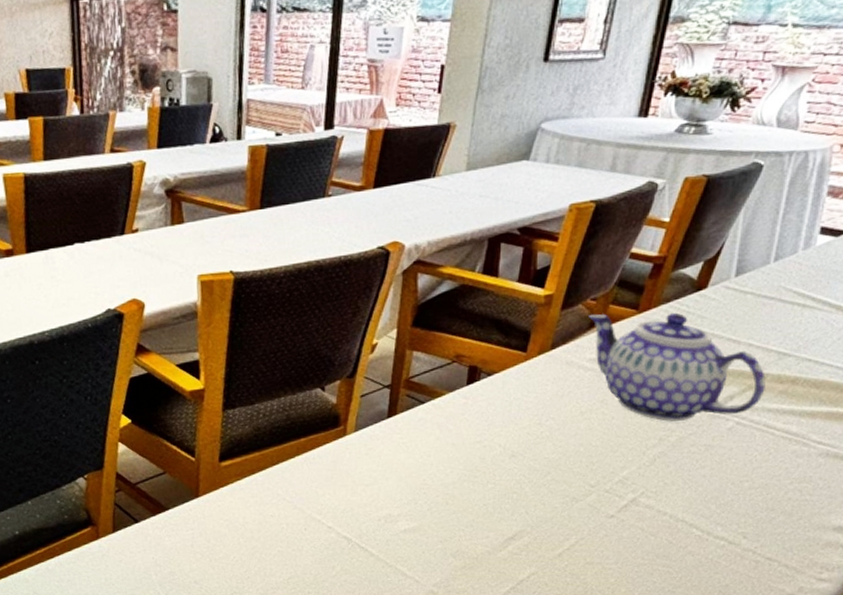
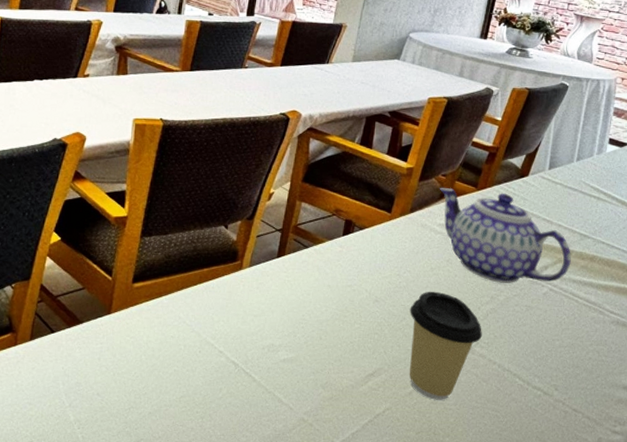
coffee cup: none [555,438,648,561] -> present [410,291,482,401]

